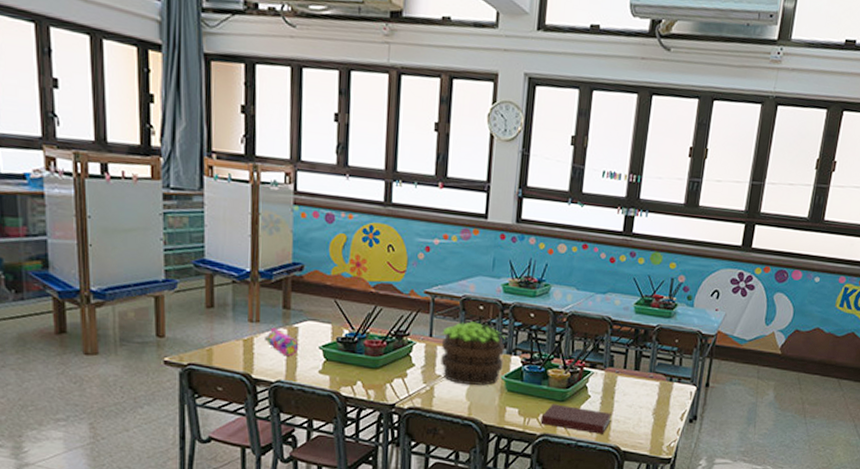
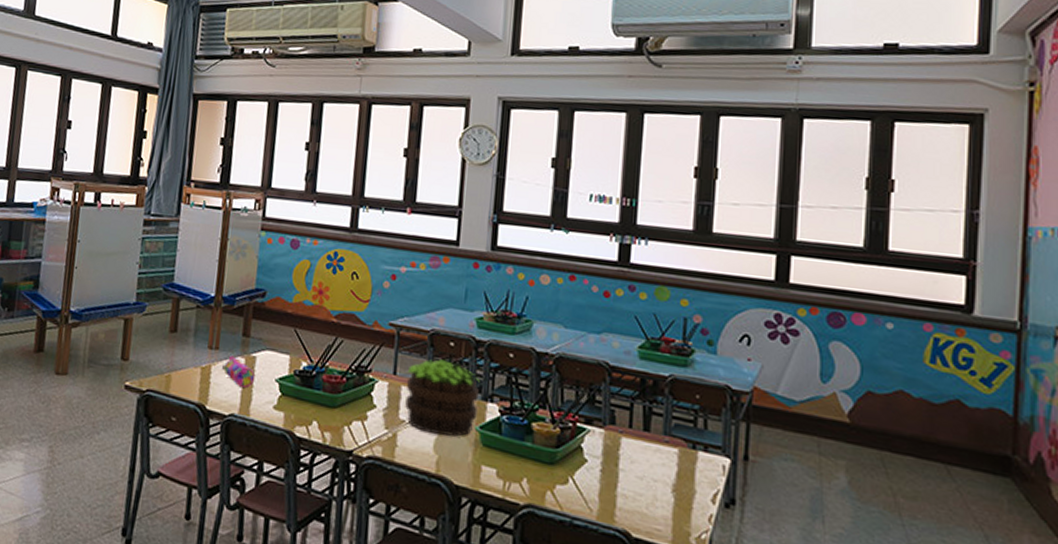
notebook: present [540,404,612,434] -> none [524,466,617,513]

